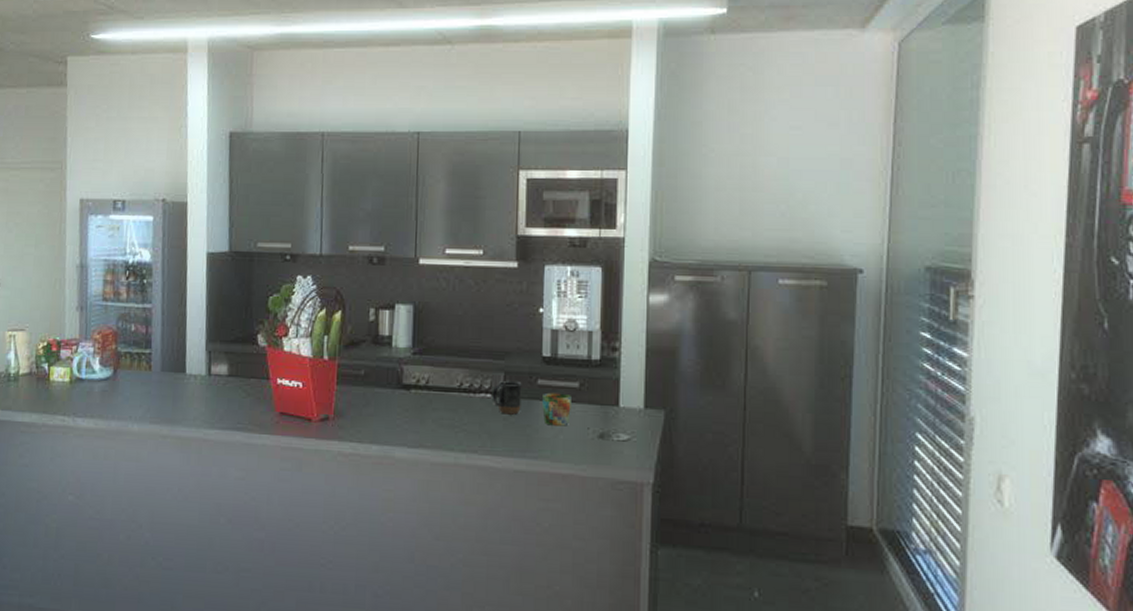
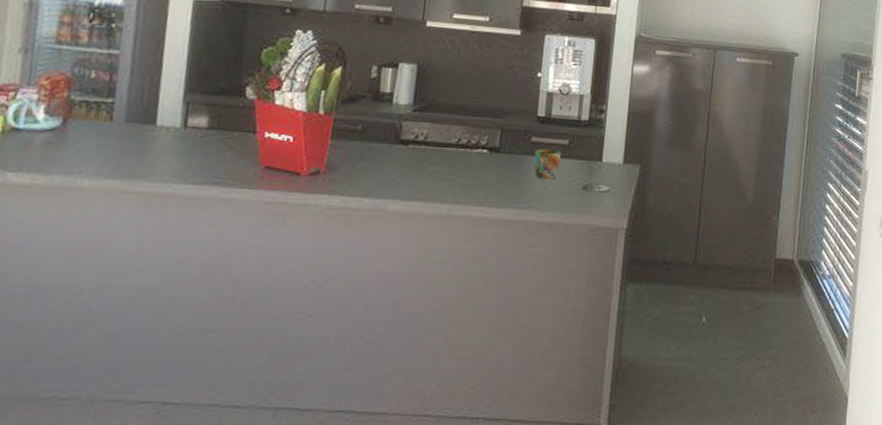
mug: present [491,380,522,415] -> none [487,137,517,169]

